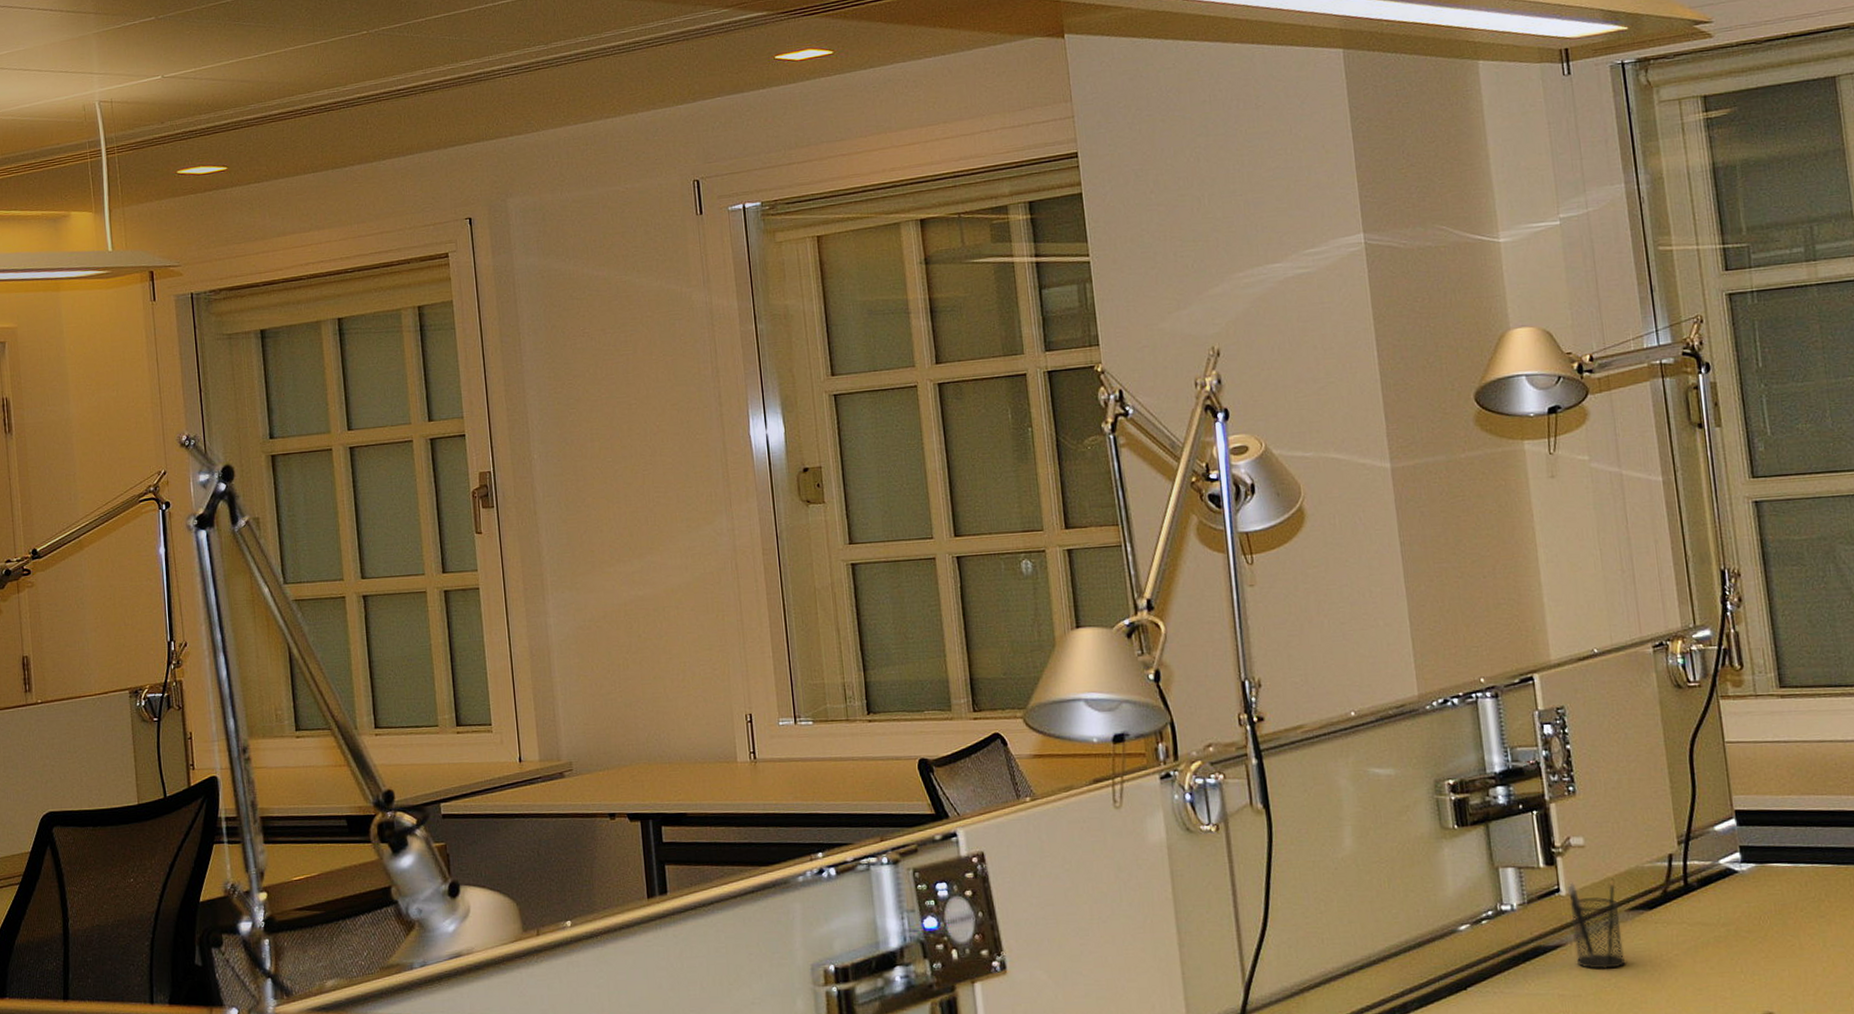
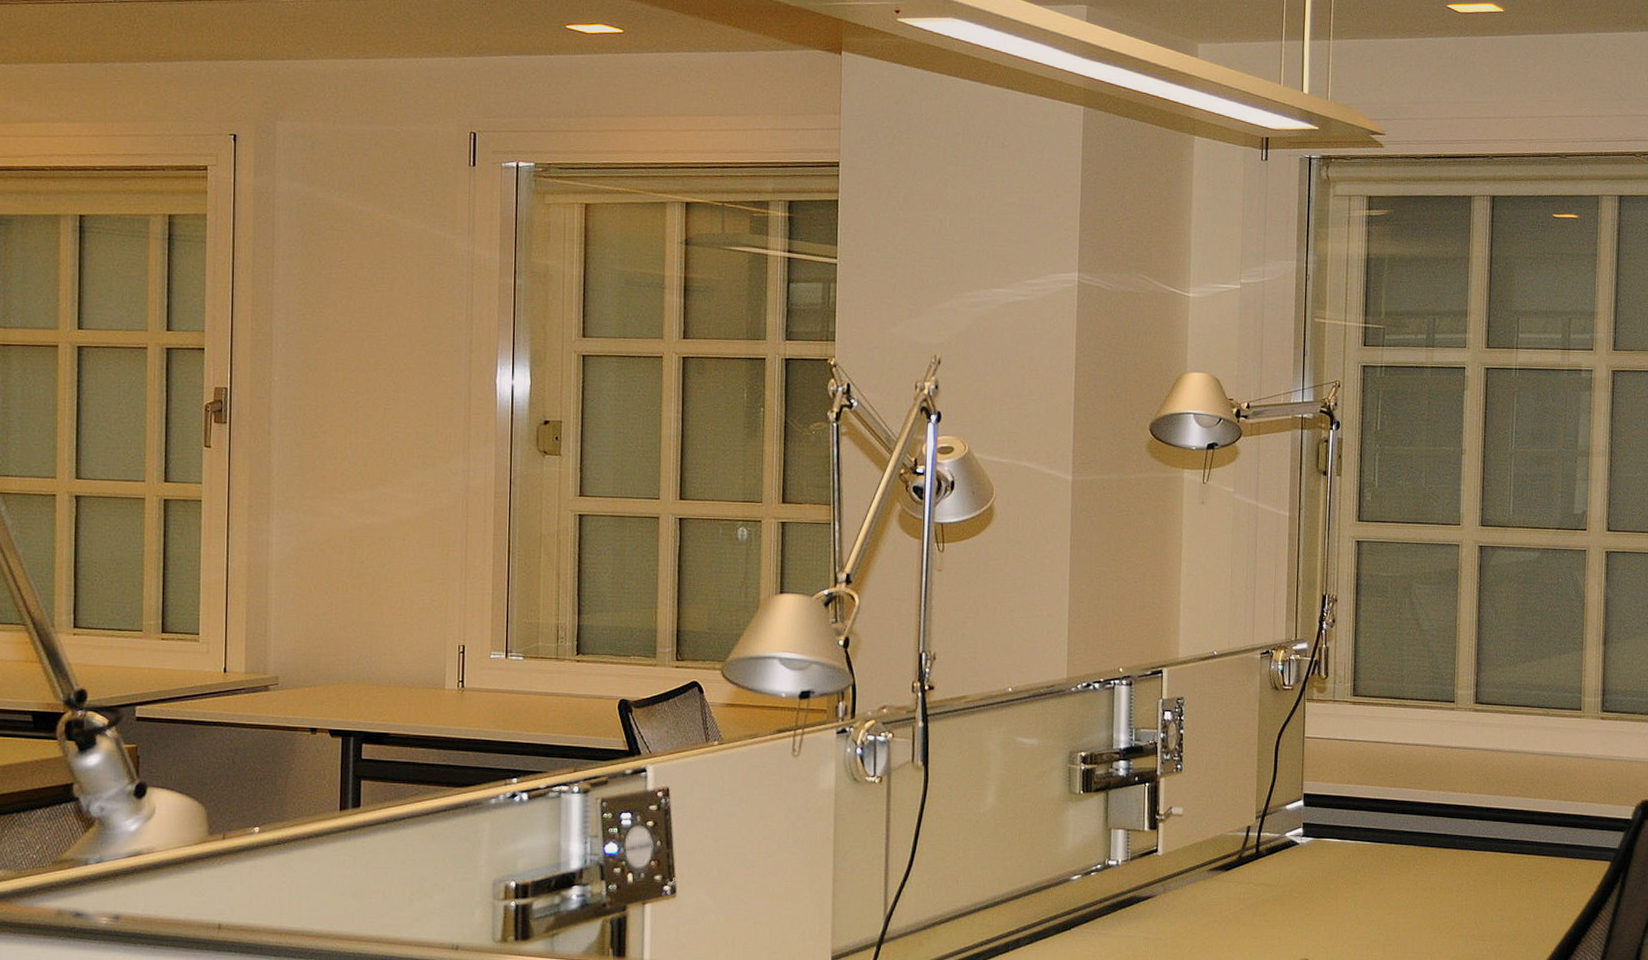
pencil holder: present [1566,879,1626,969] -> none [1163,844,1202,918]

